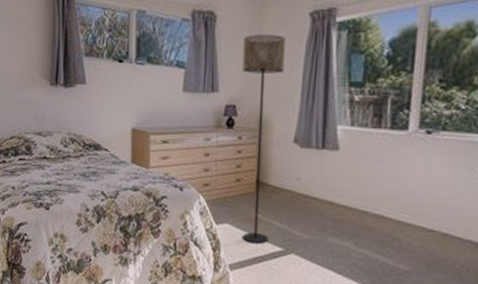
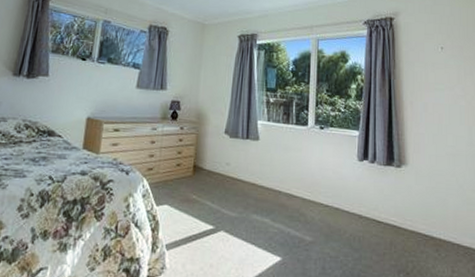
floor lamp: present [242,35,286,244] -> none [179,47,221,223]

